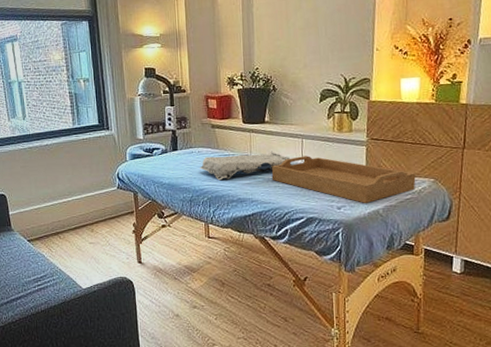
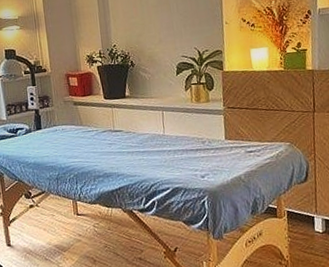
stone plaque: present [200,151,291,181] -> none [64,124,154,157]
serving tray: present [271,156,416,203] -> none [135,127,273,170]

